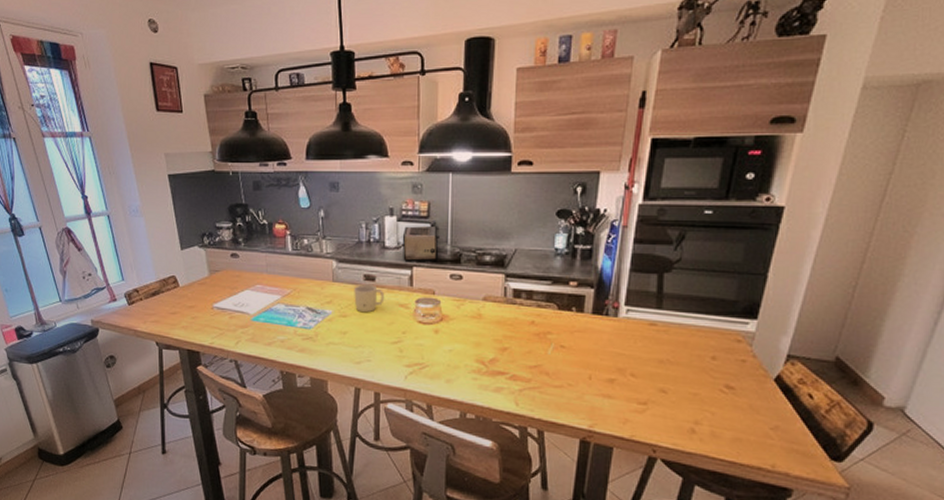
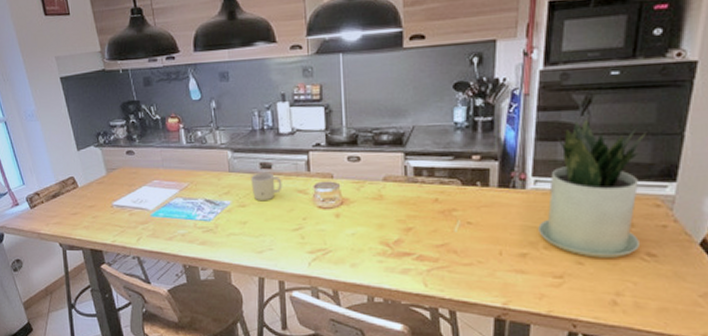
toaster: present [402,225,439,262] -> none [296,108,334,147]
planter: none [627,254,733,388] -> present [538,119,646,258]

